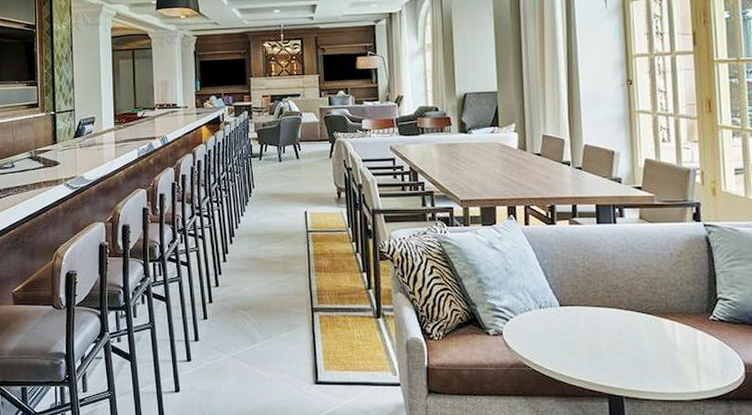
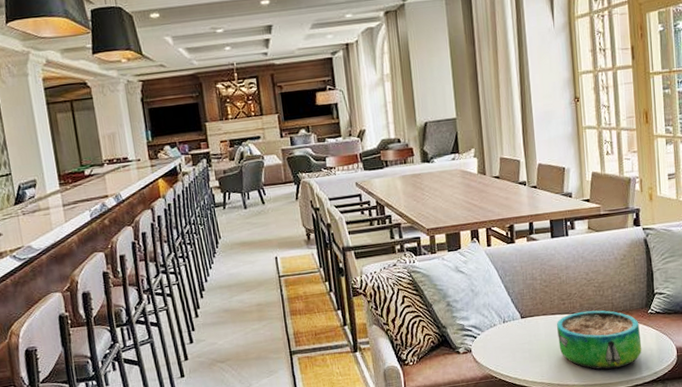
decorative bowl: none [599,307,702,378] -> present [556,310,642,370]

